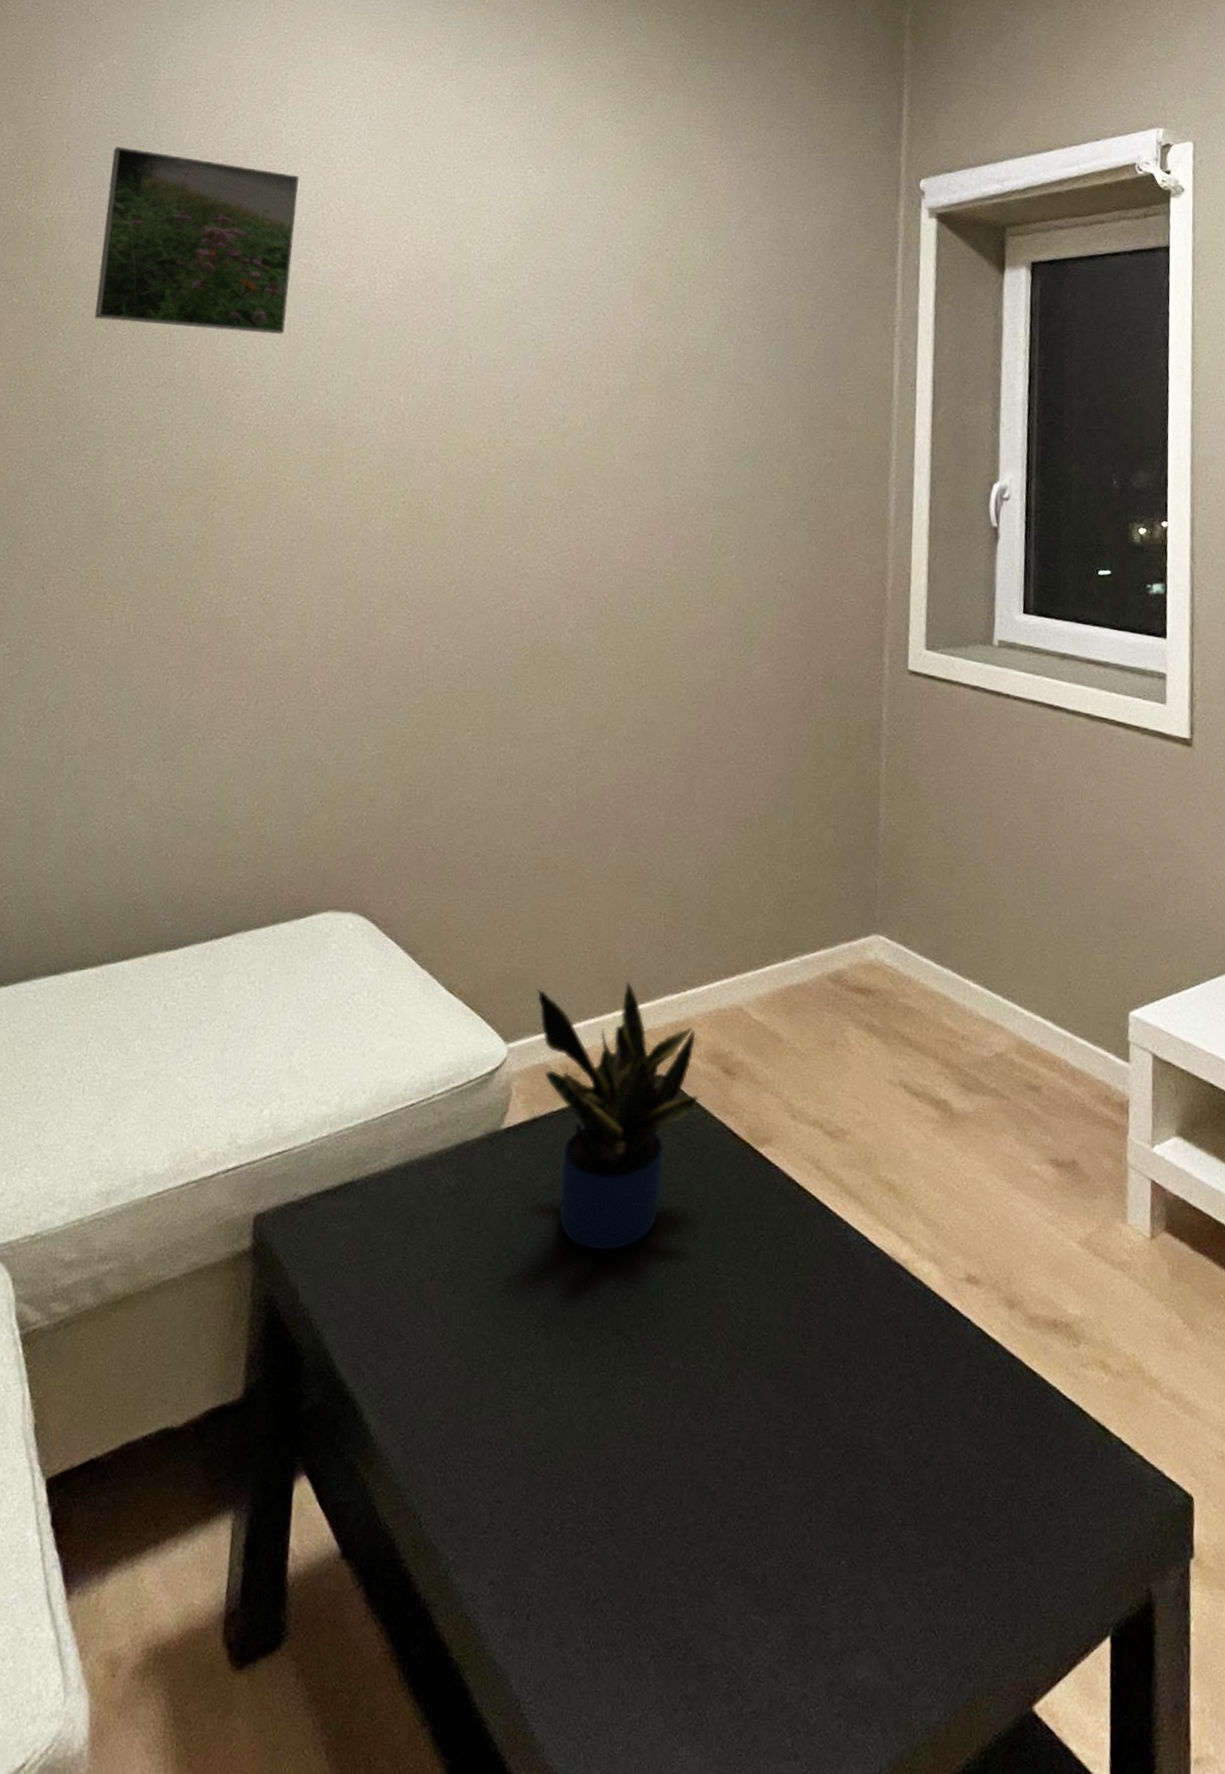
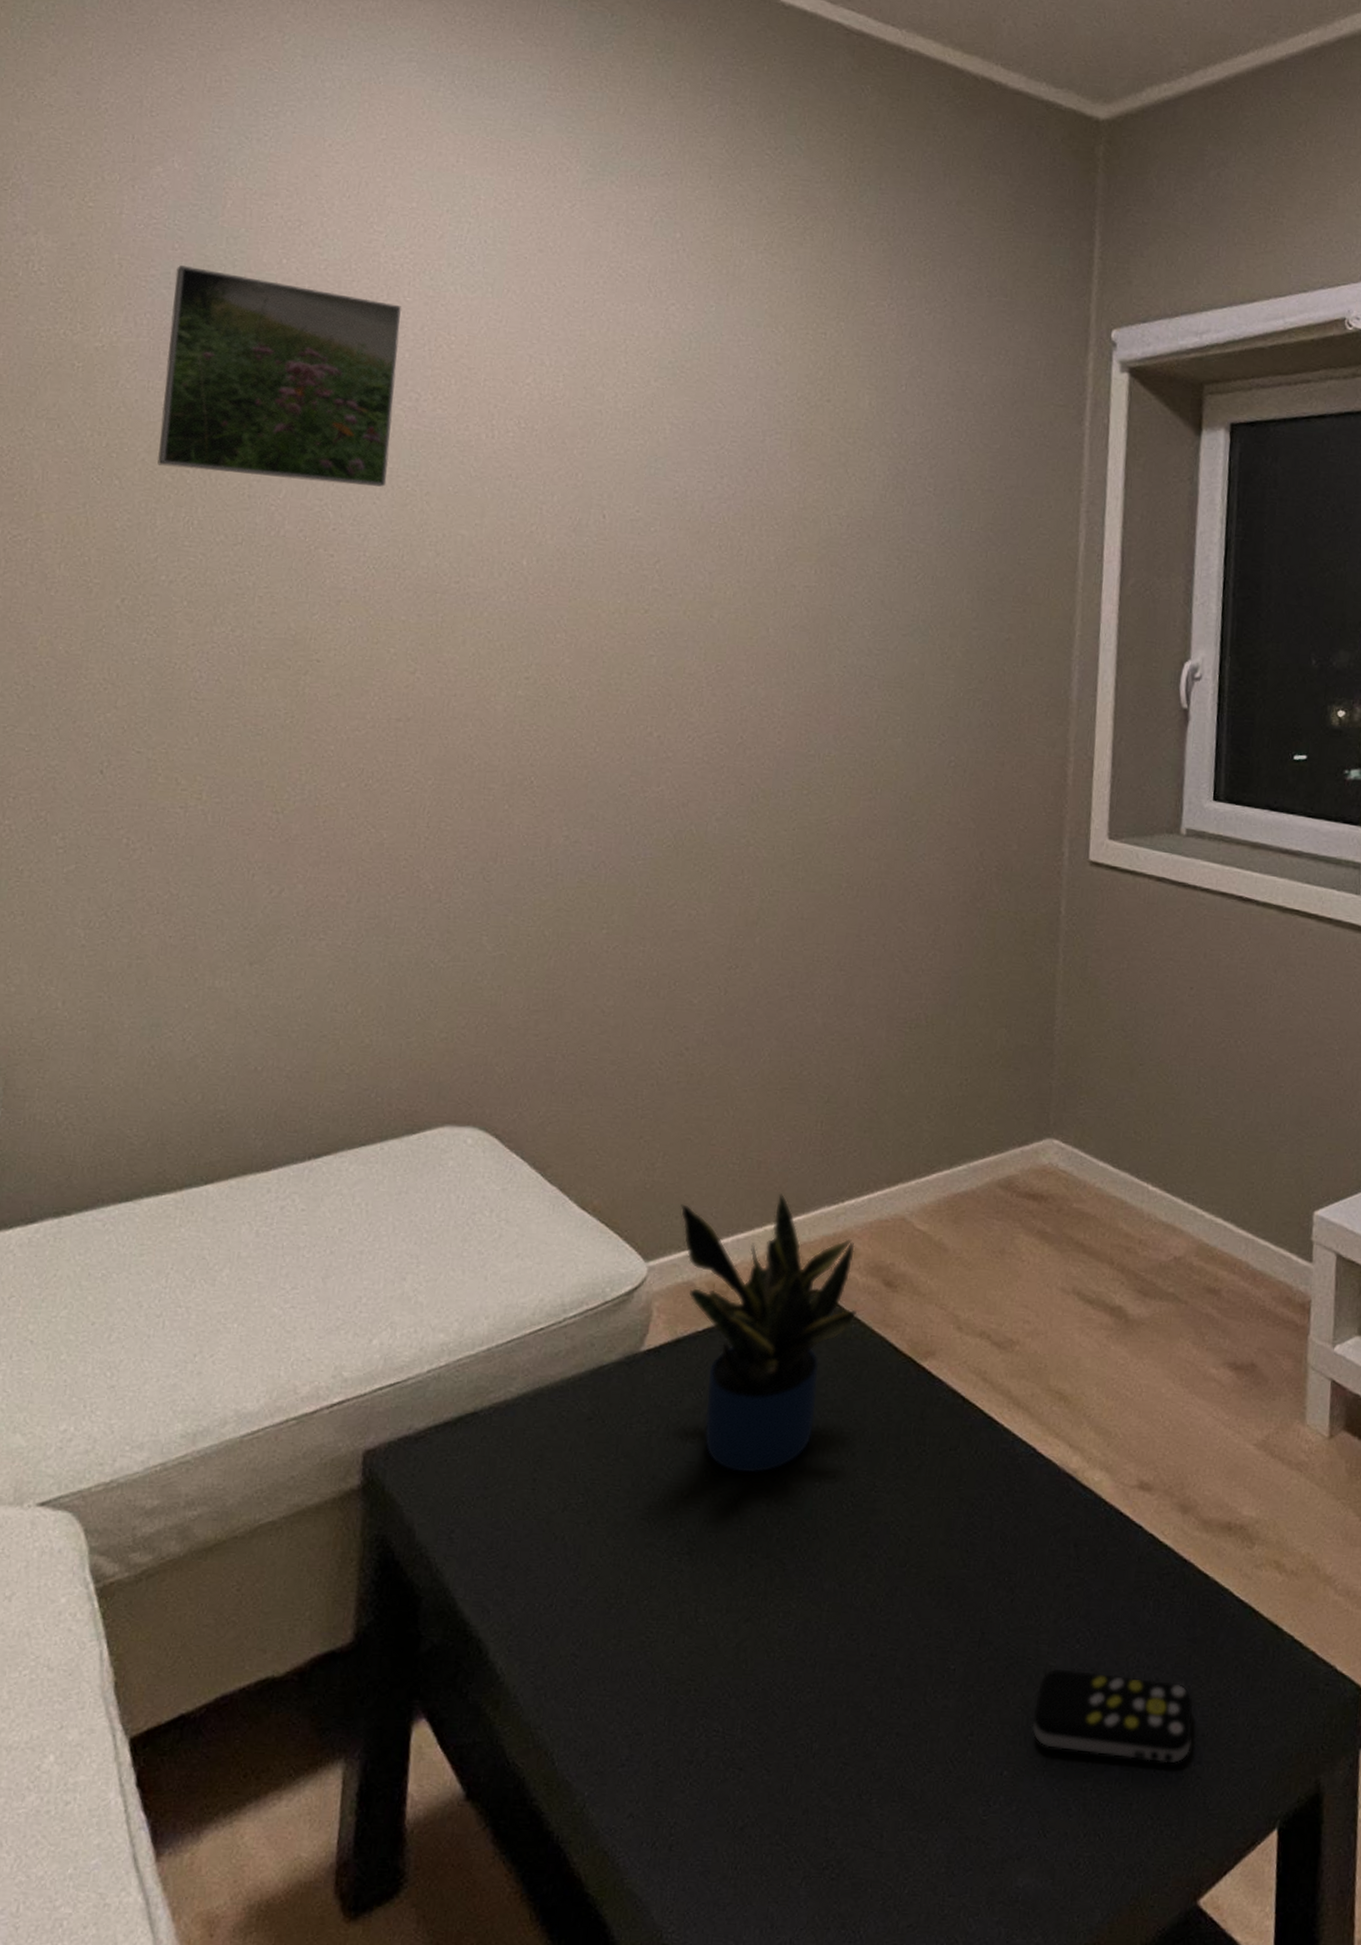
remote control: none [868,1458,1025,1562] -> present [1032,1668,1194,1764]

